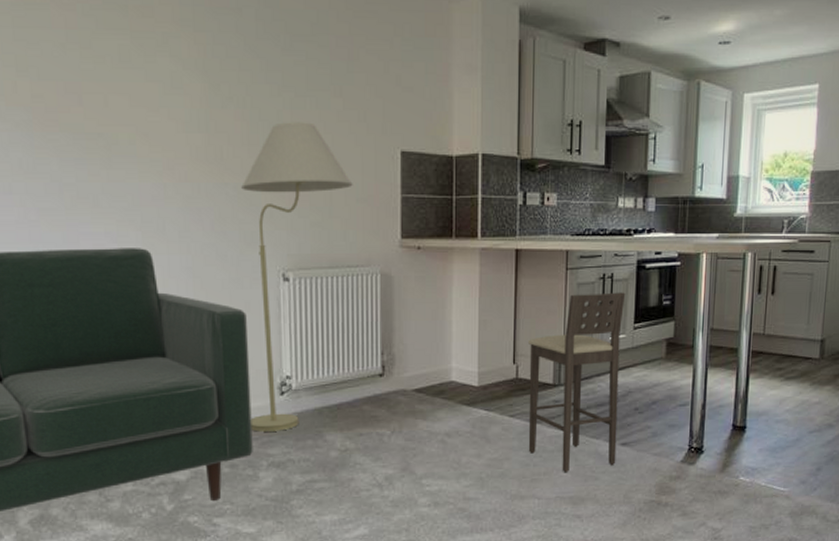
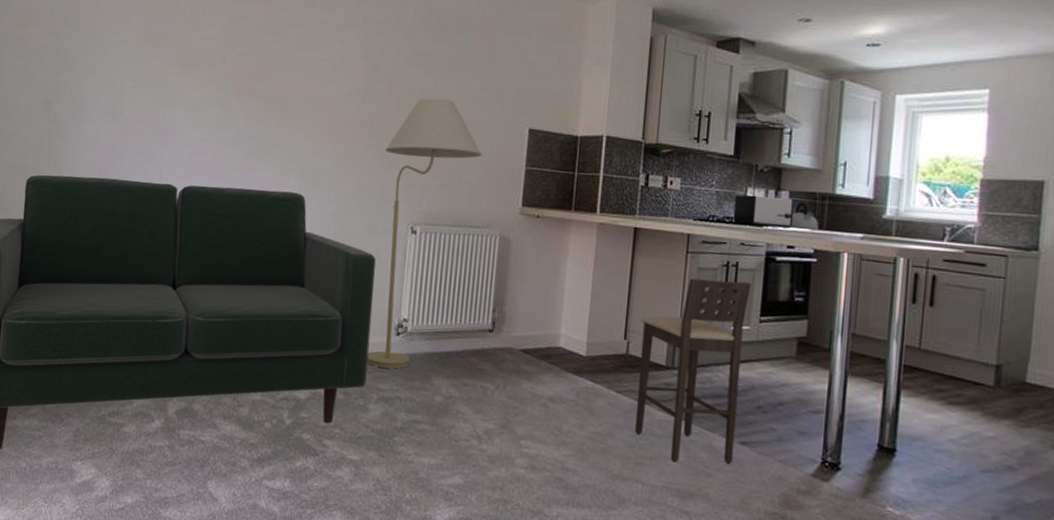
toaster: none [606,204,661,235] -> present [733,195,795,229]
kettle: none [657,207,682,235] -> present [790,202,819,231]

